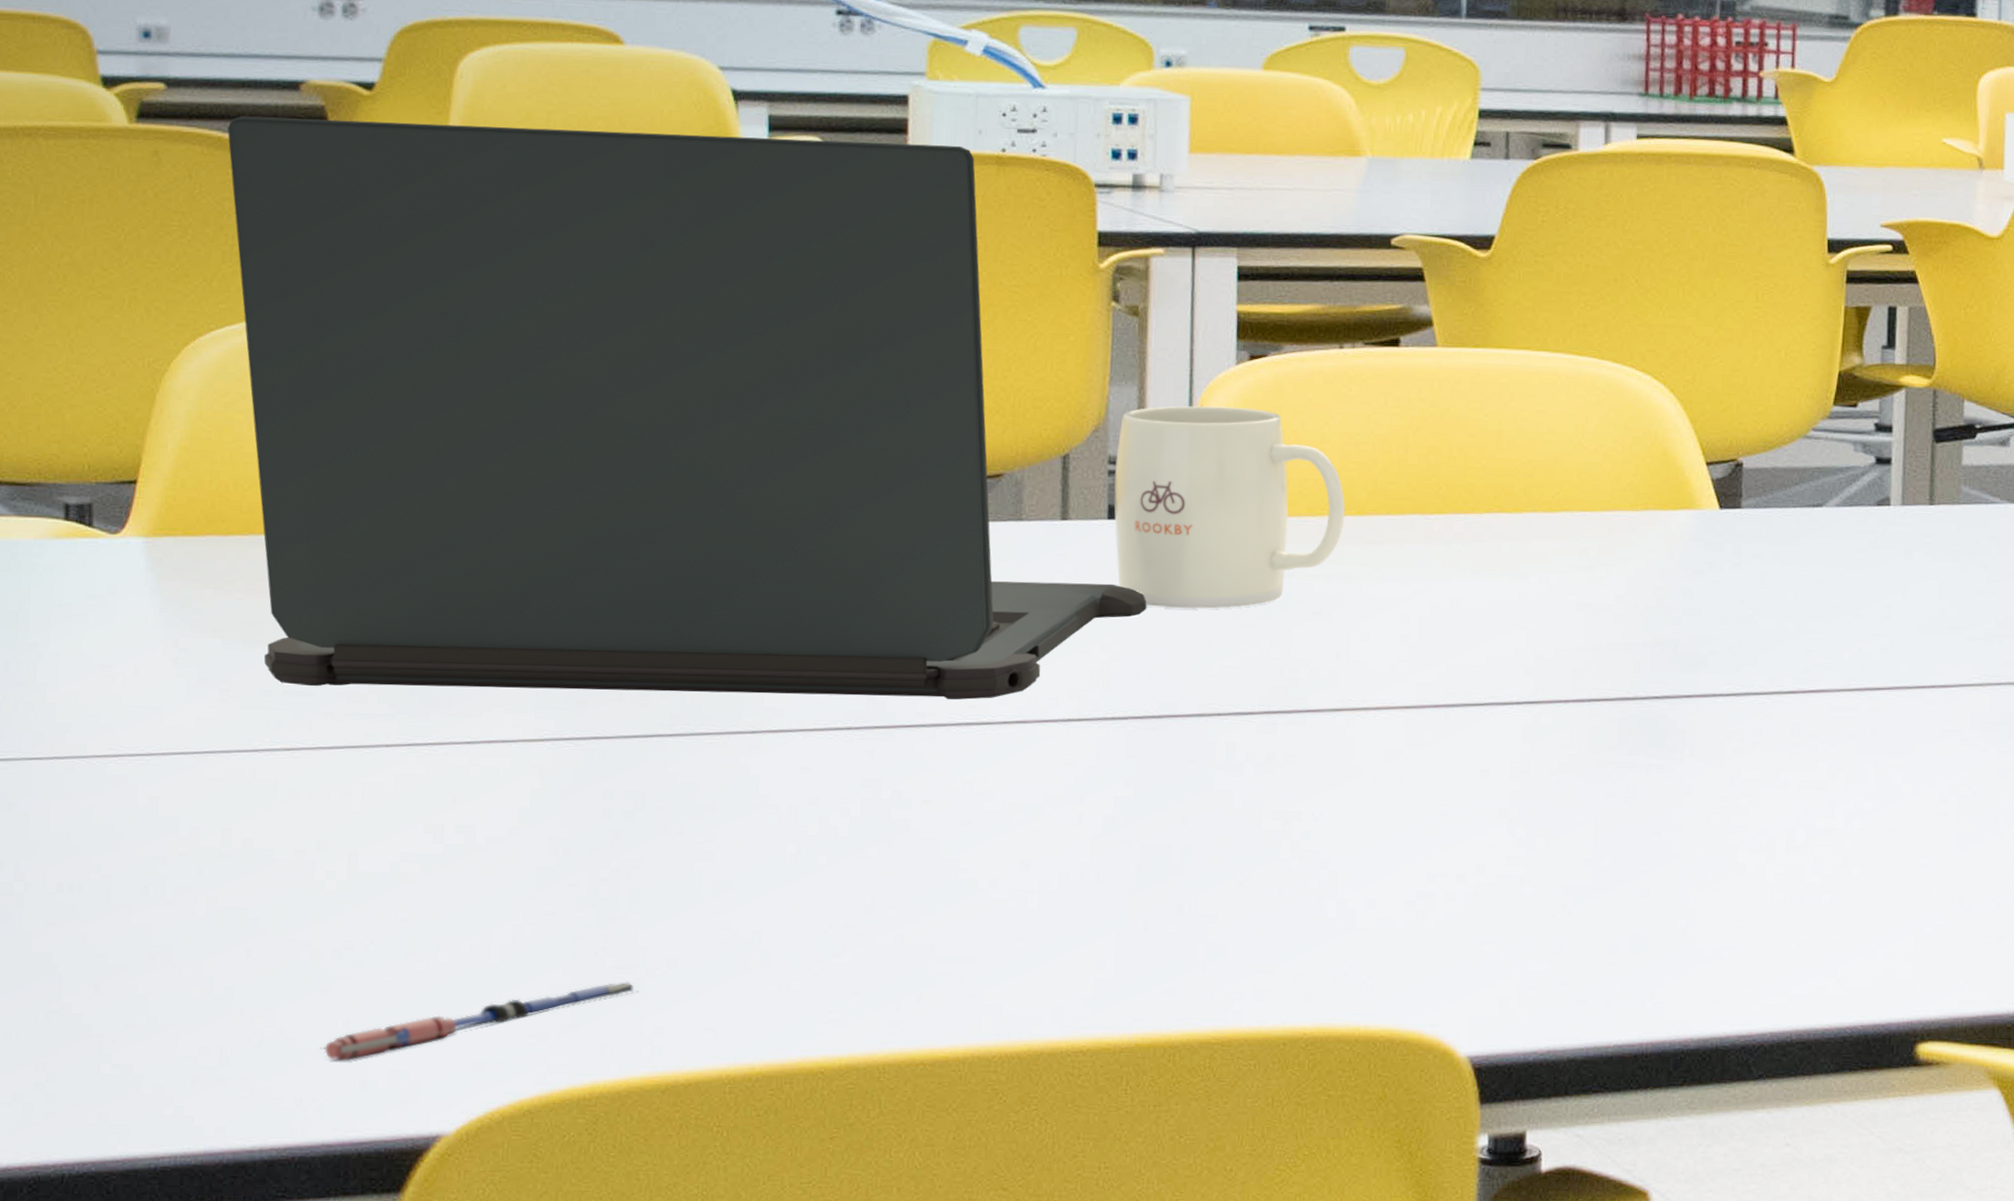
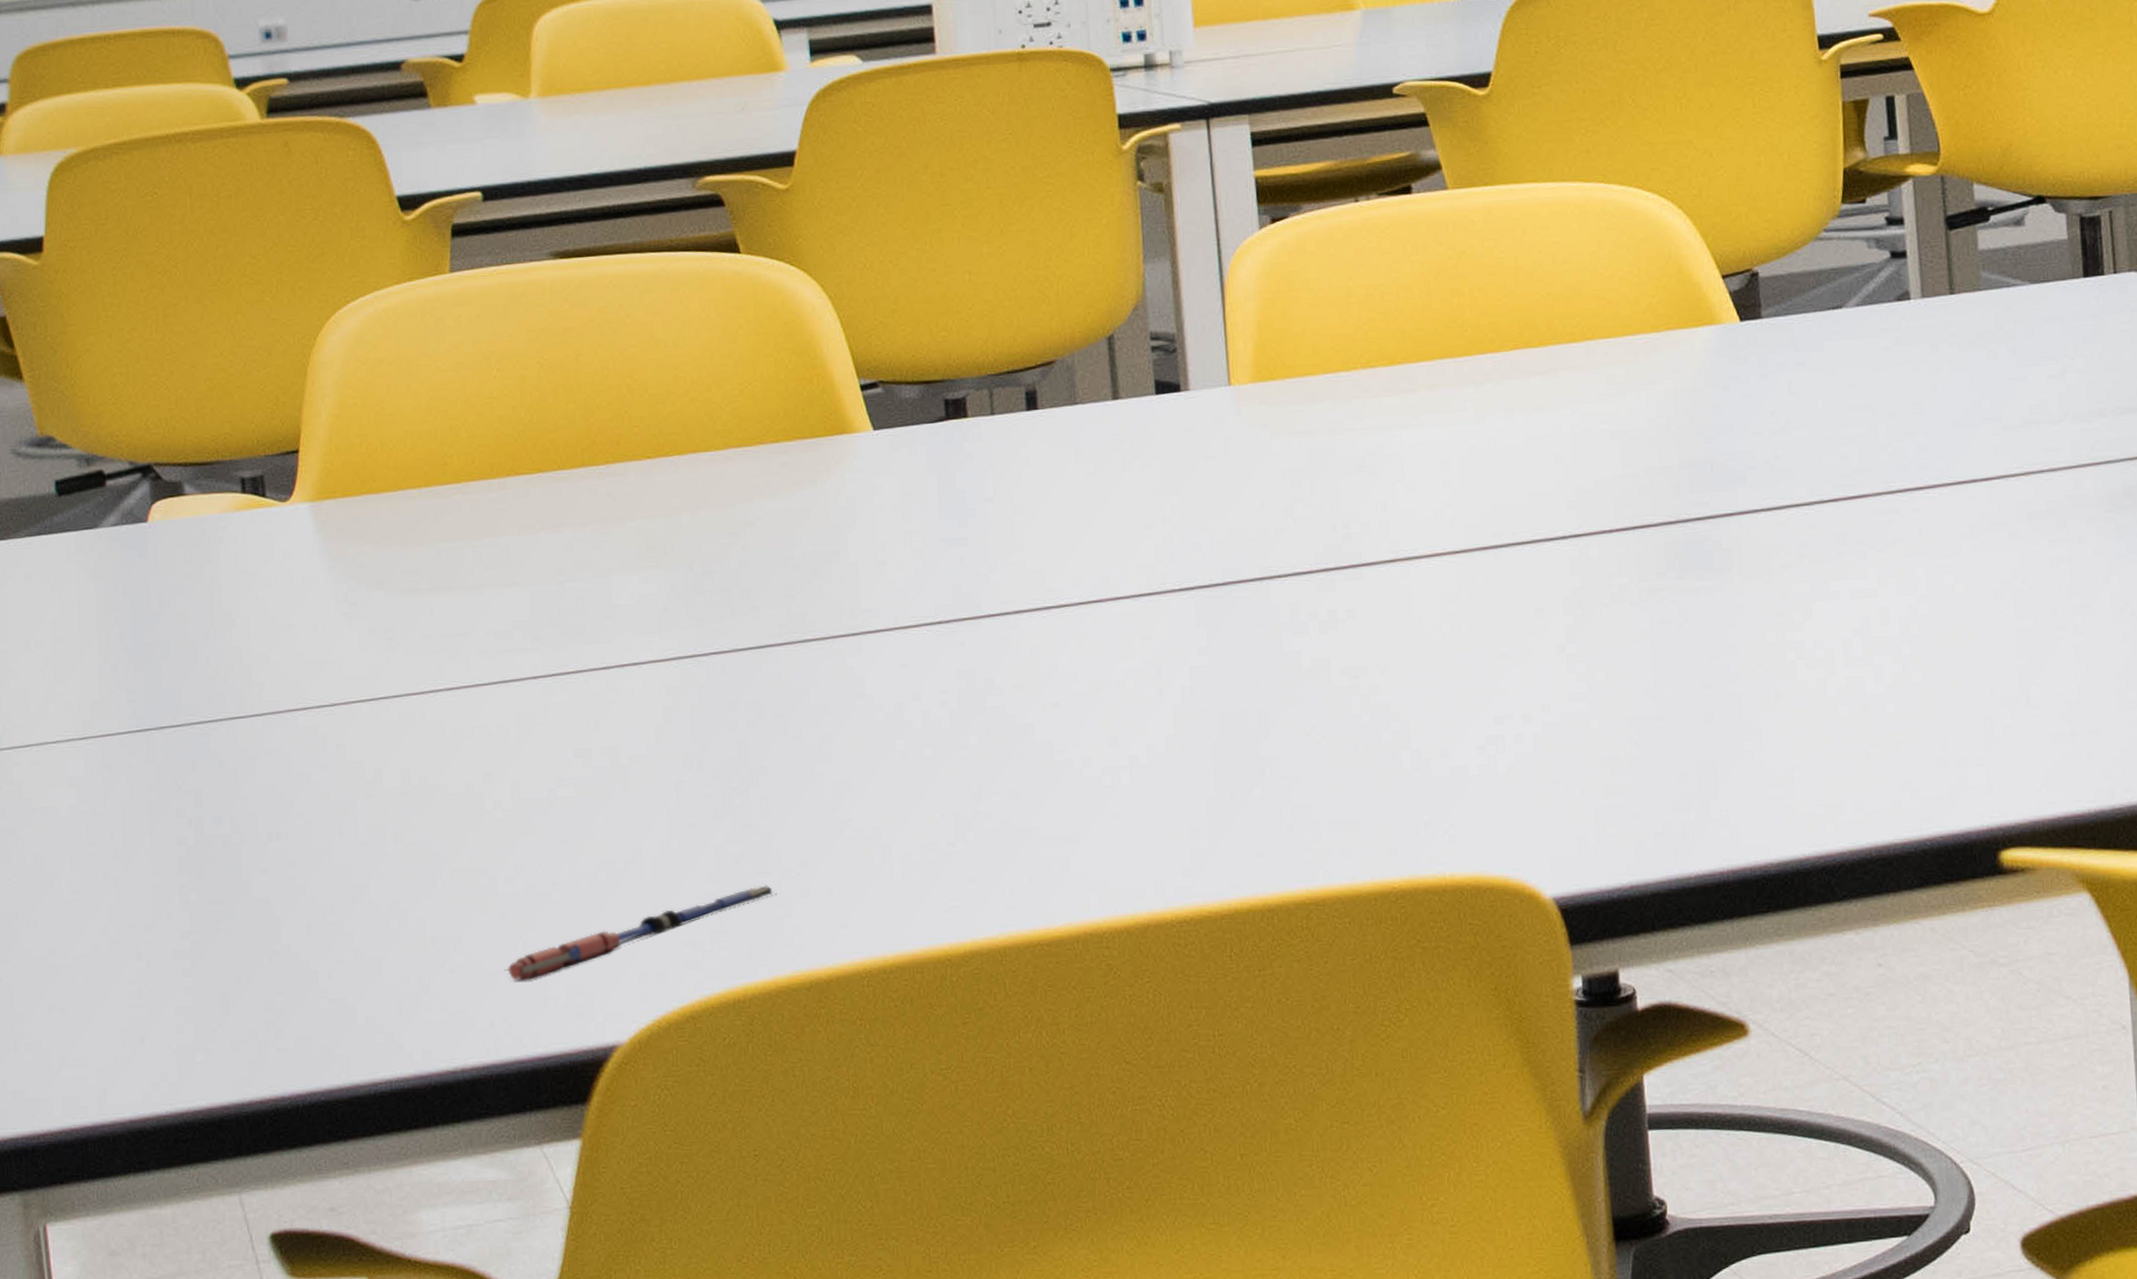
laptop: present [227,116,1147,700] -> none [344,47,1201,628]
mug: present [1113,405,1346,609] -> none [1157,270,1378,476]

